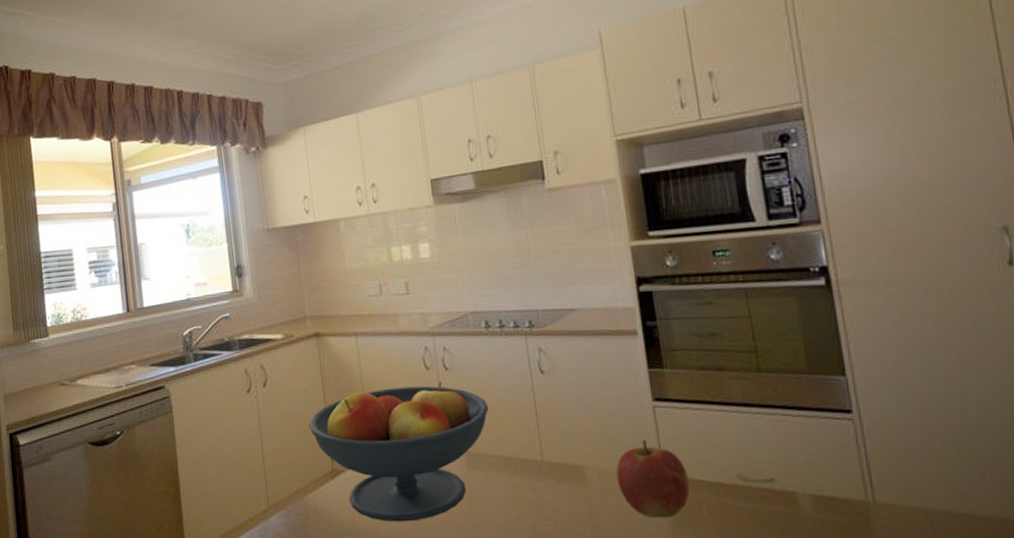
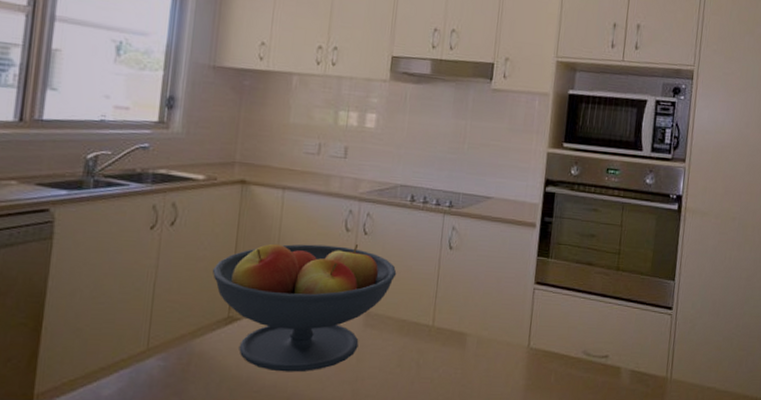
apple: present [616,440,690,518] -> none [490,316,547,382]

